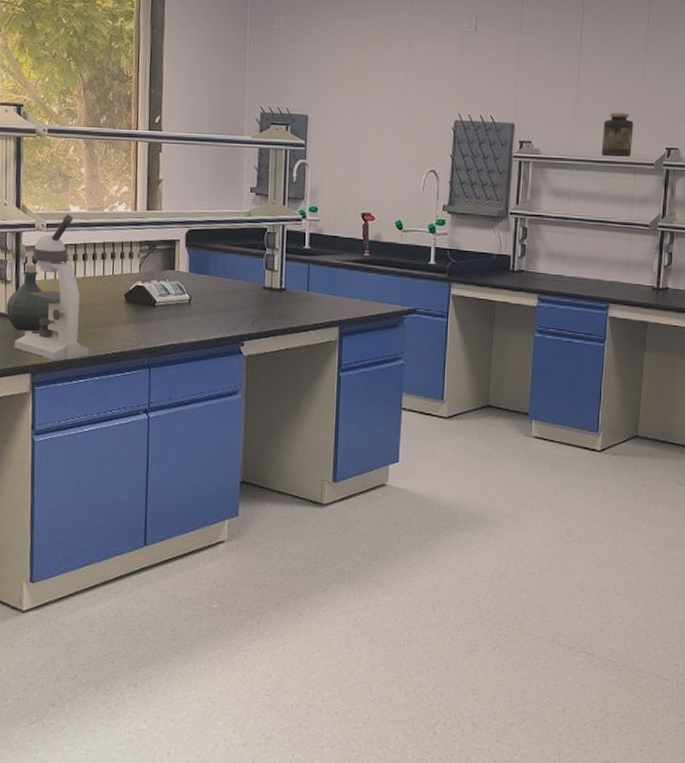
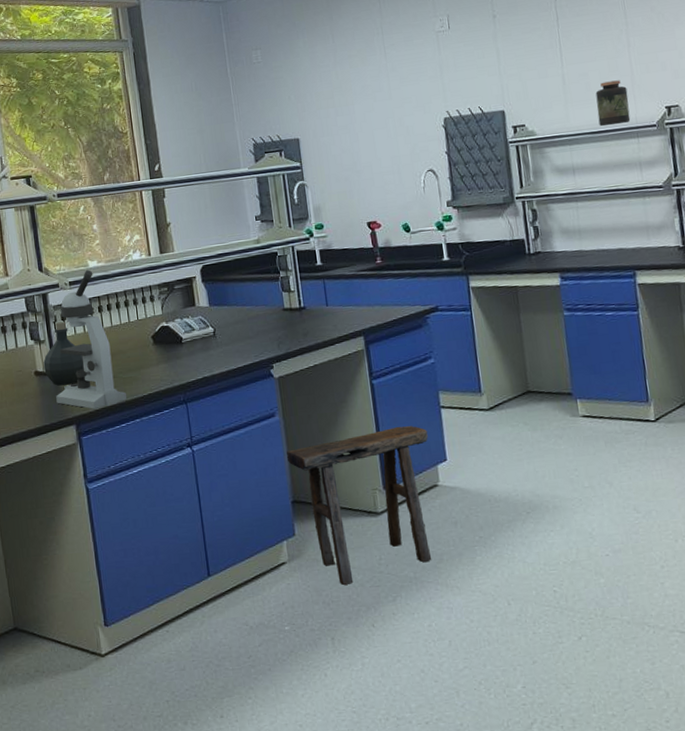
stool: none [243,421,385,570] -> present [287,426,432,585]

